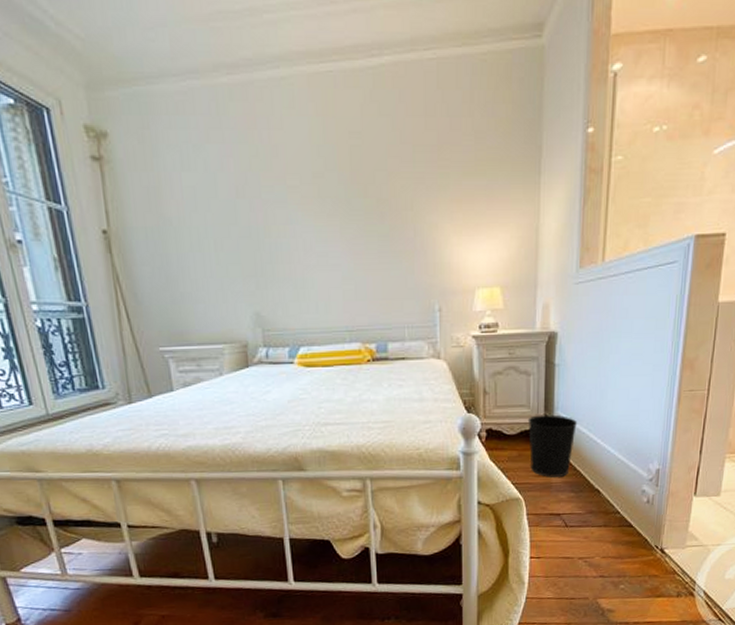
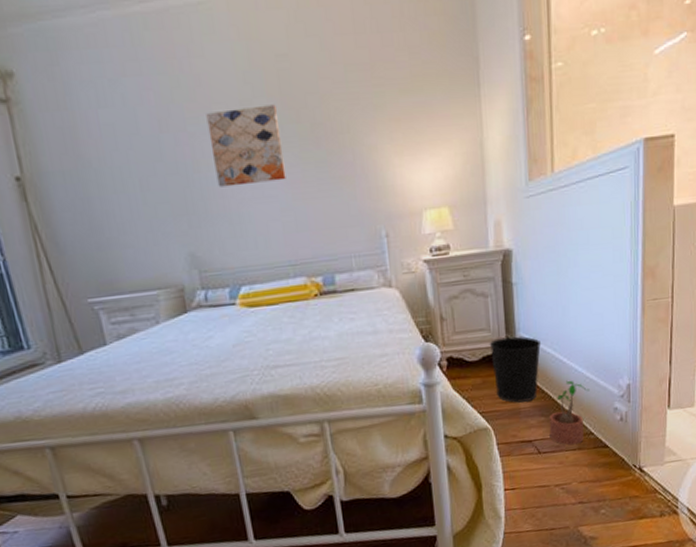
wall art: none [280,178,350,253] -> present [206,104,286,187]
potted plant: none [578,460,620,522] -> present [549,380,590,445]

